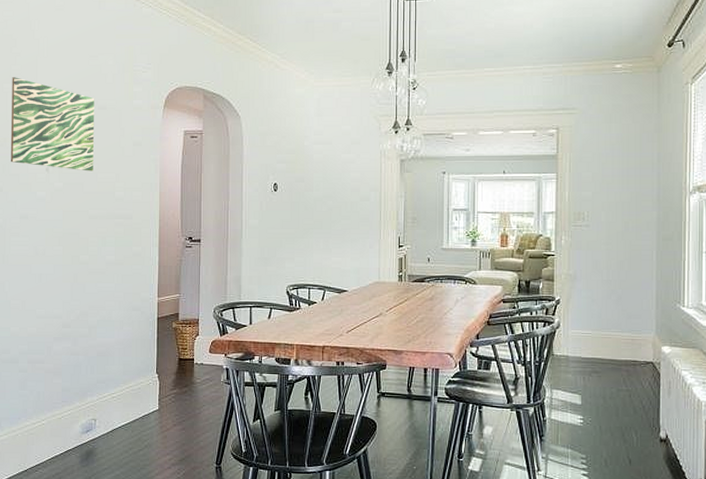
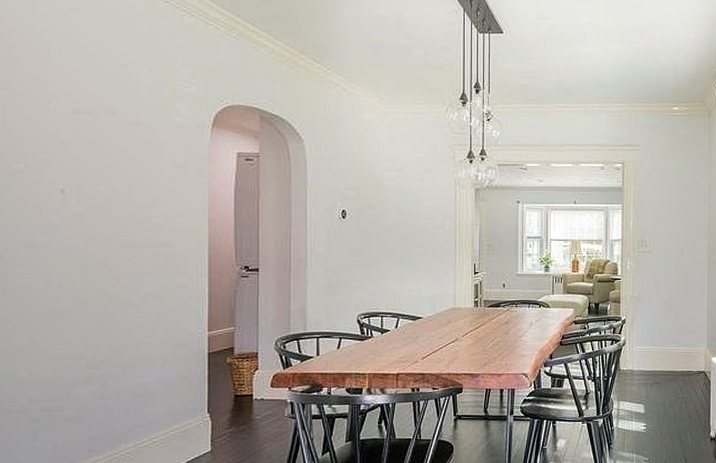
wall art: present [10,77,95,171] -> none [10,83,125,194]

